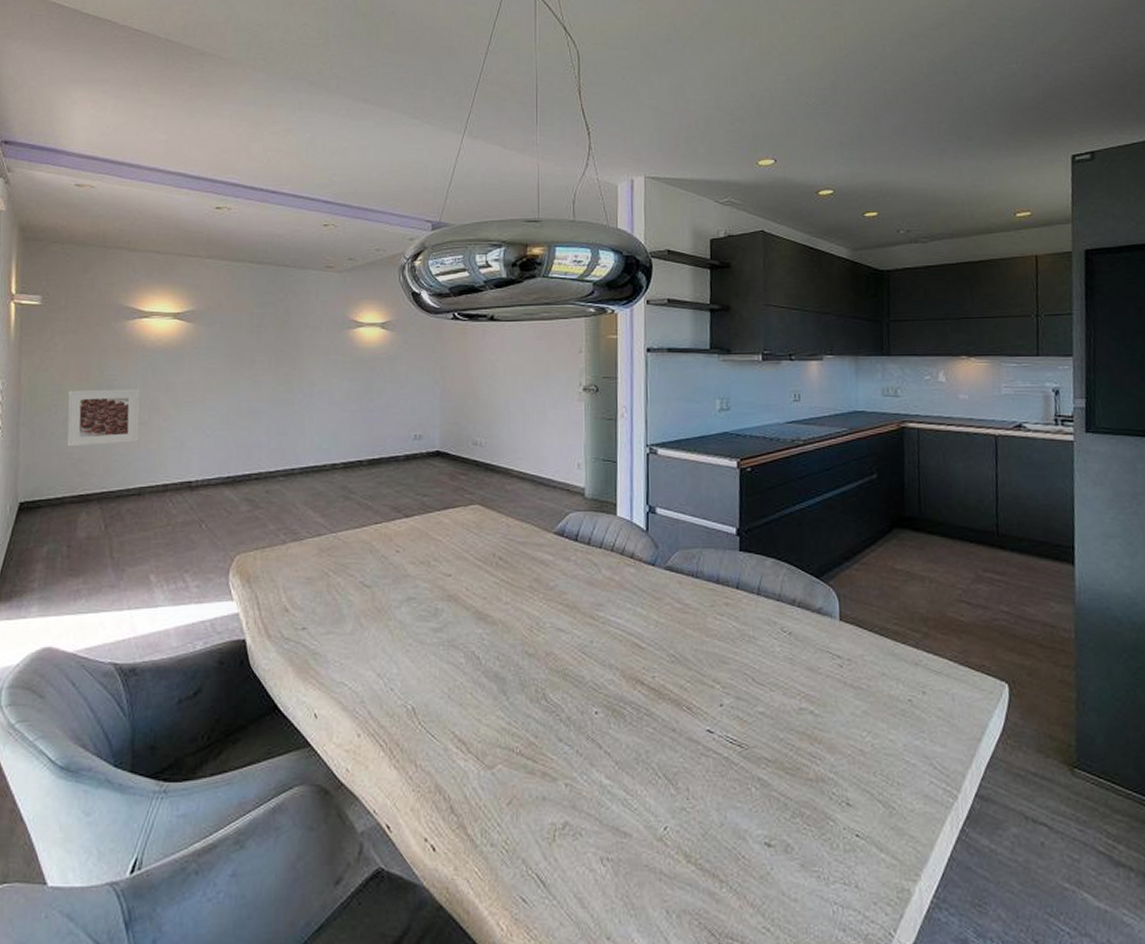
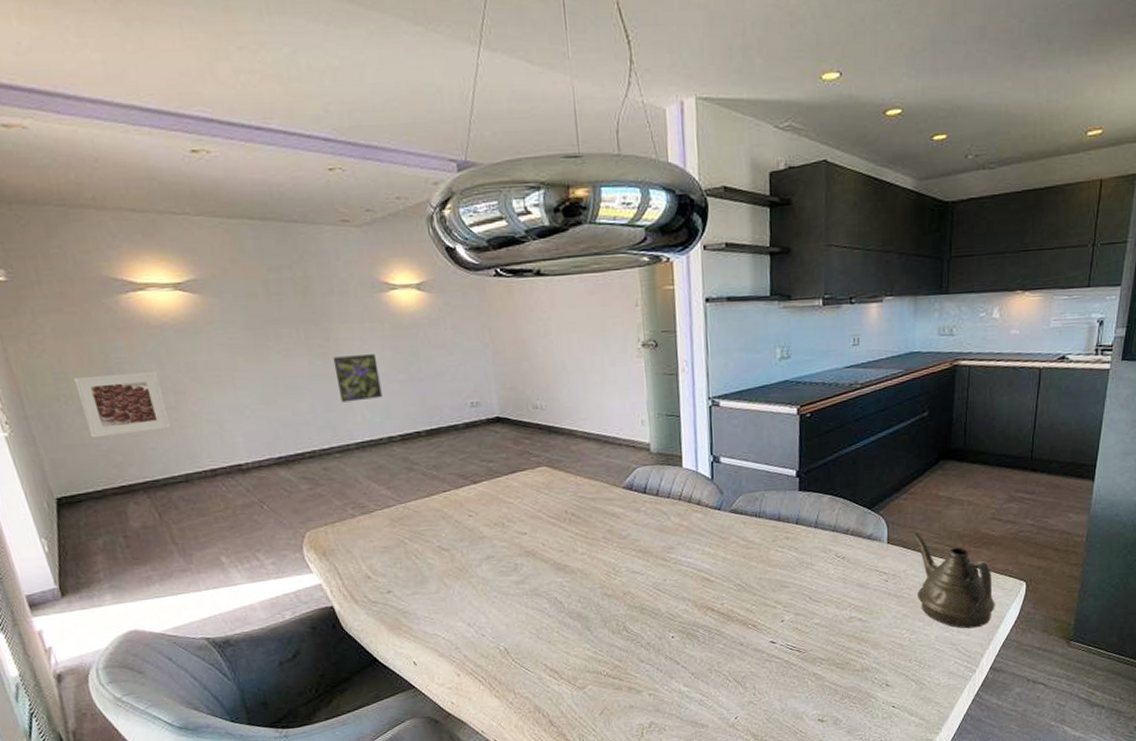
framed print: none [294,384,335,428] -> present [333,354,383,403]
teapot: none [867,607,974,738] -> present [912,530,995,629]

